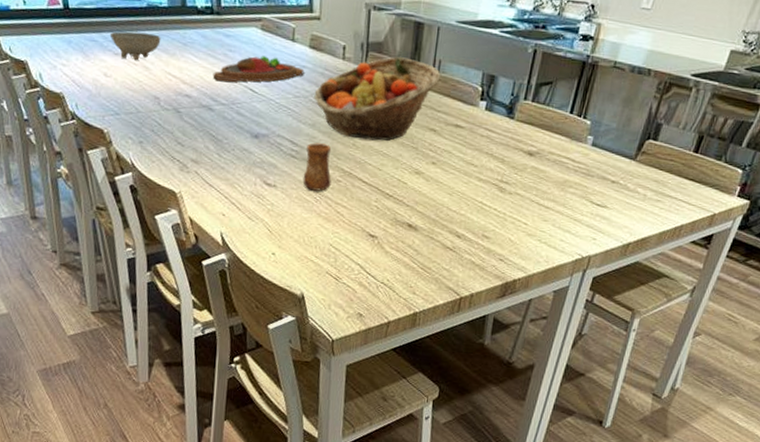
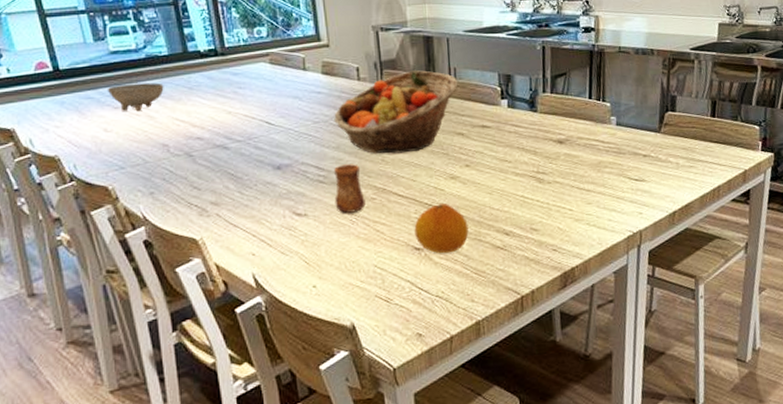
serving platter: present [213,56,305,82] -> none [224,87,321,119]
fruit: none [371,196,424,245] -> present [414,203,469,254]

